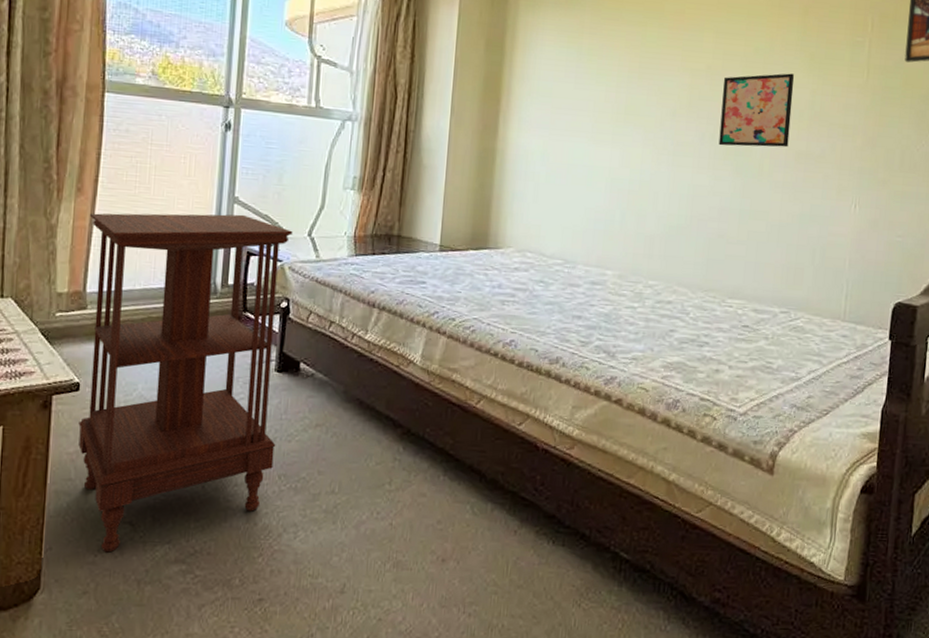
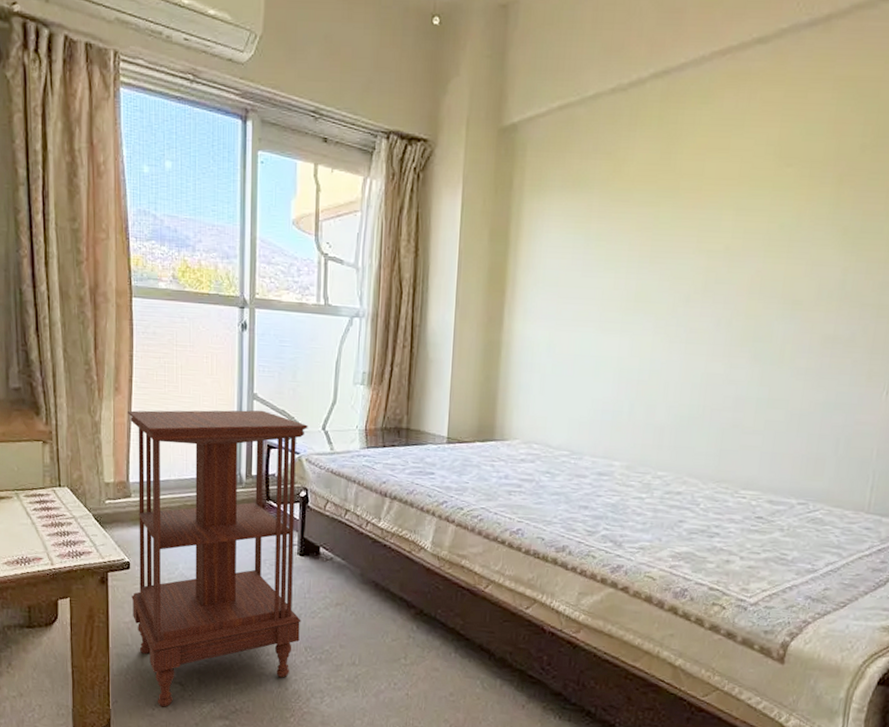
wall art: present [718,73,795,148] -> none [736,250,824,332]

